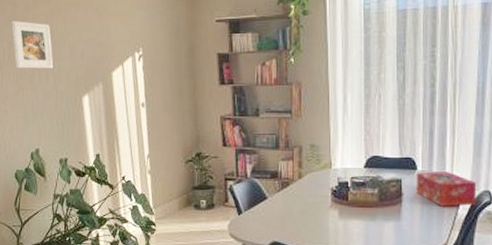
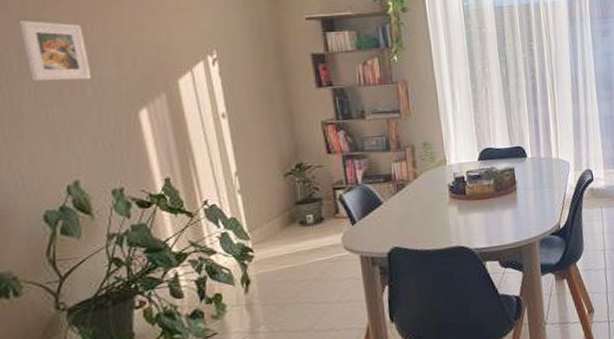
tissue box: present [416,171,477,207] -> none [526,156,580,189]

